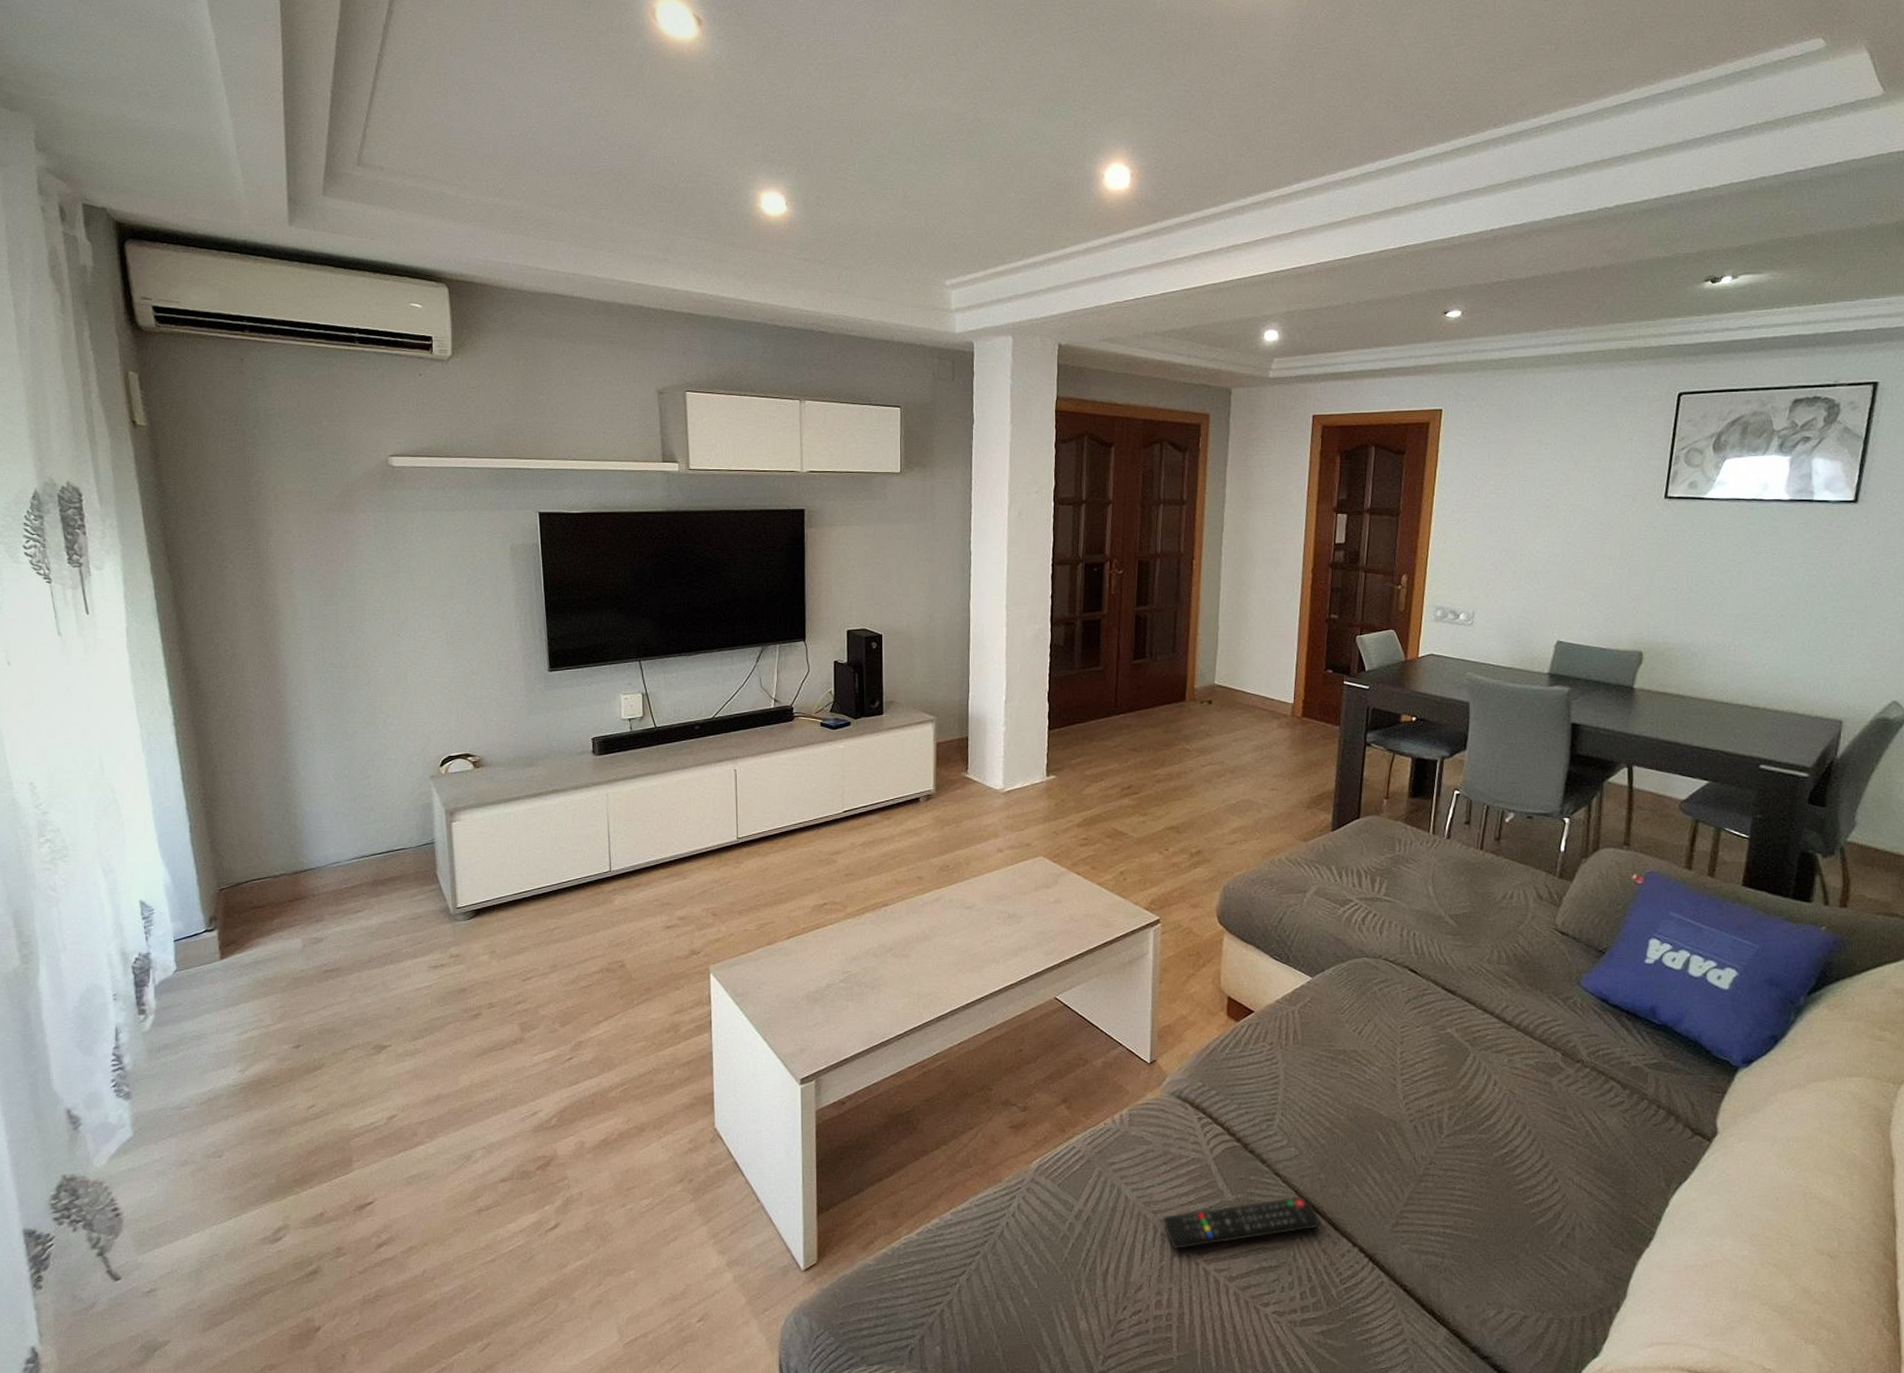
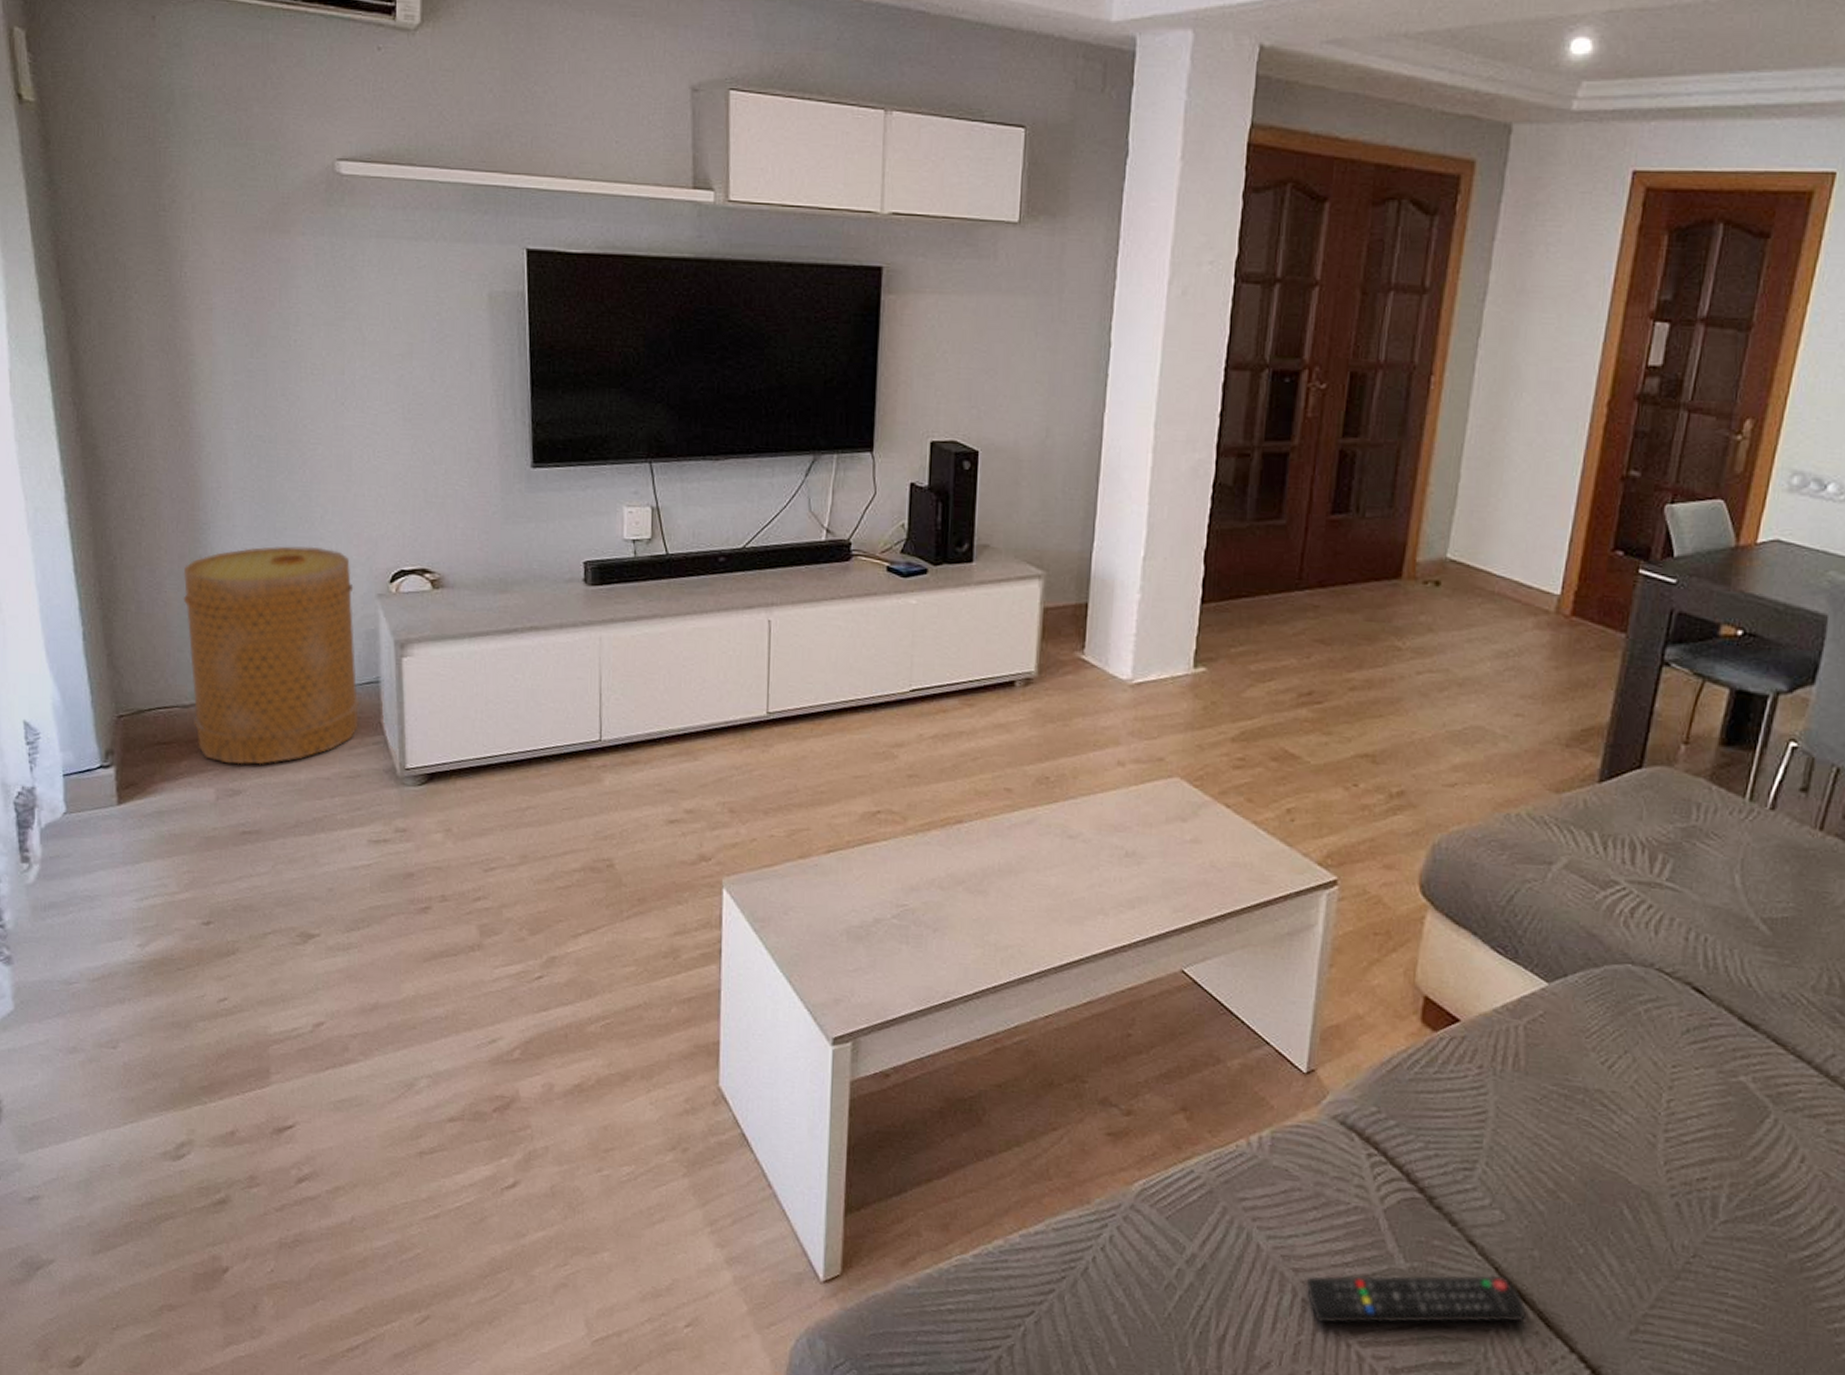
basket: none [272,744,418,918] -> present [183,546,359,765]

